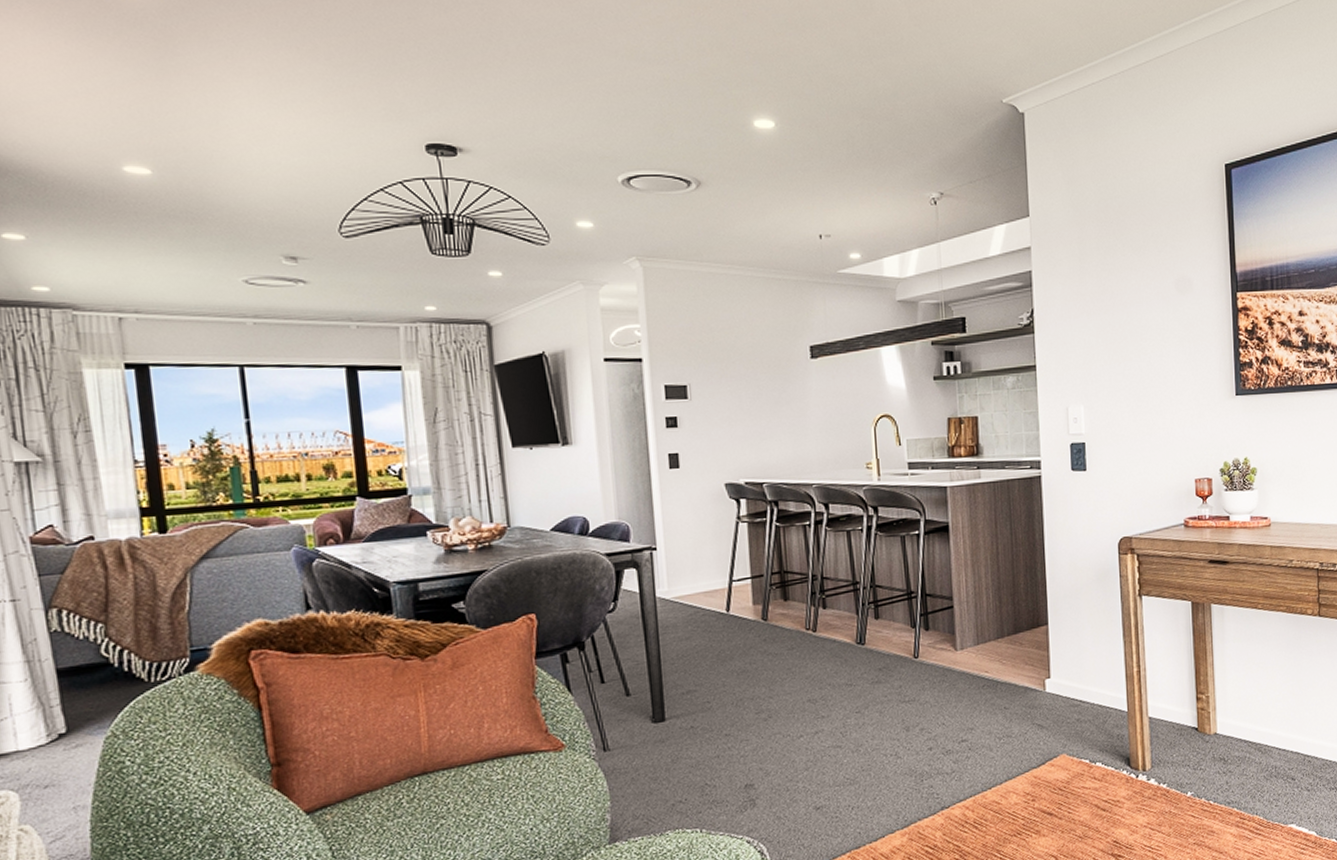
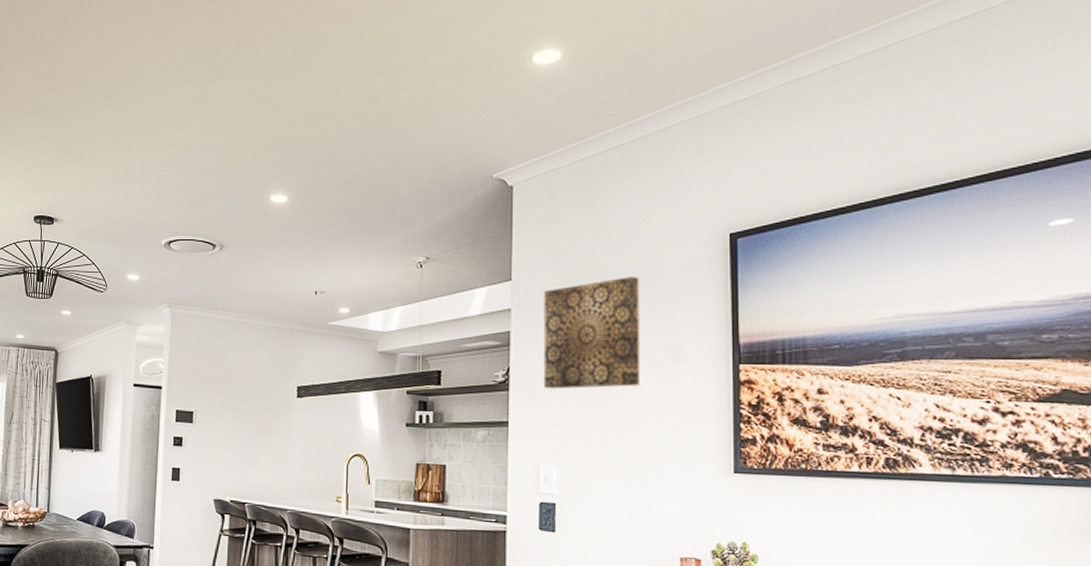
wall art: none [1061,209,1154,329] -> present [543,277,640,389]

